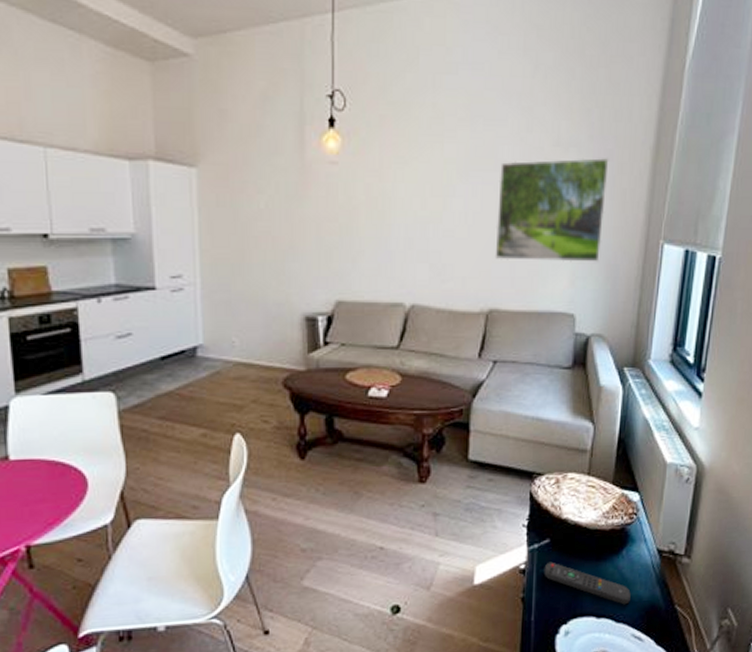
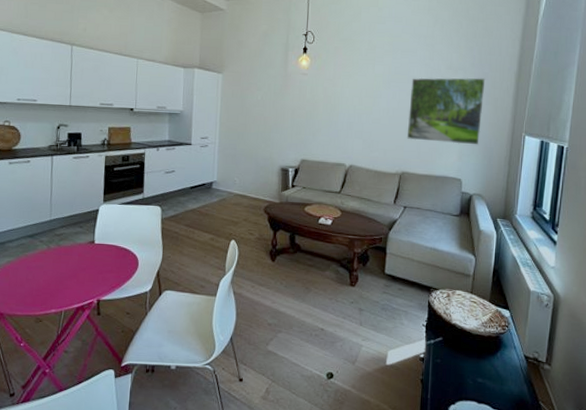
remote control: present [544,561,631,605] -> none [438,355,504,396]

